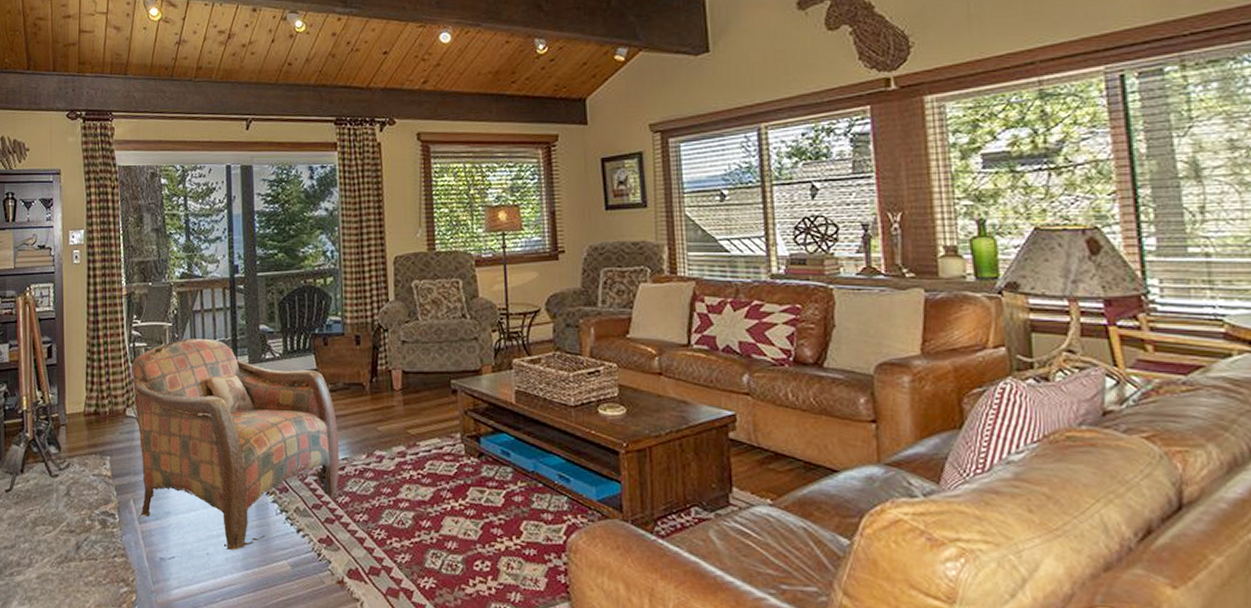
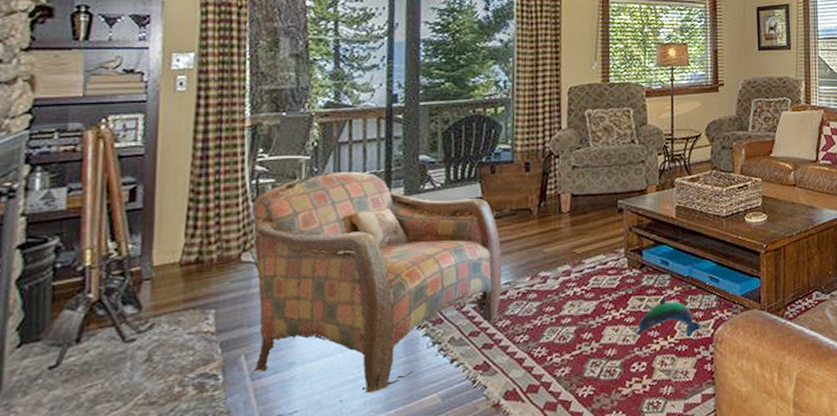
plush toy: none [477,491,551,542] -> present [636,296,701,338]

